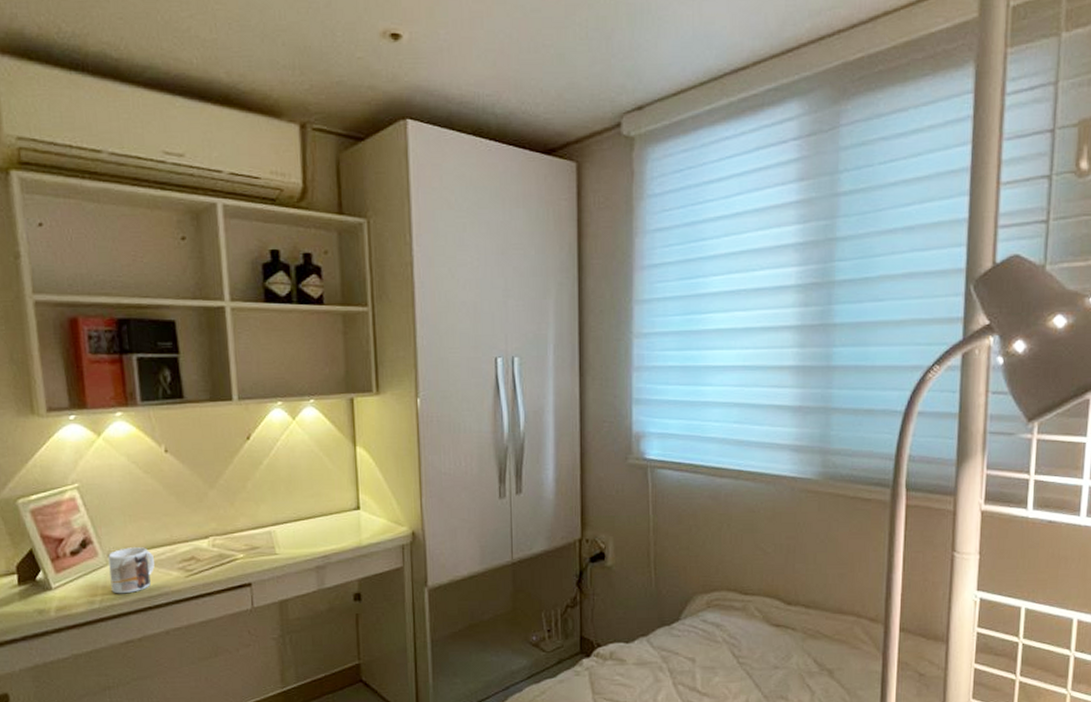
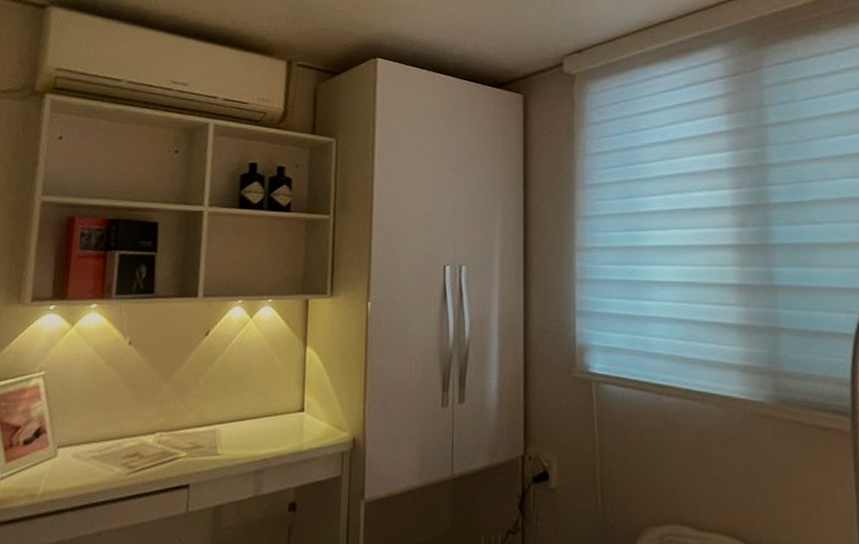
mug: present [108,547,155,594] -> none [54,439,100,489]

